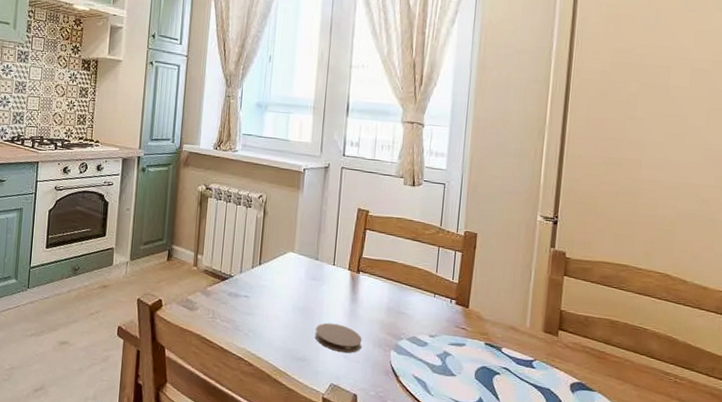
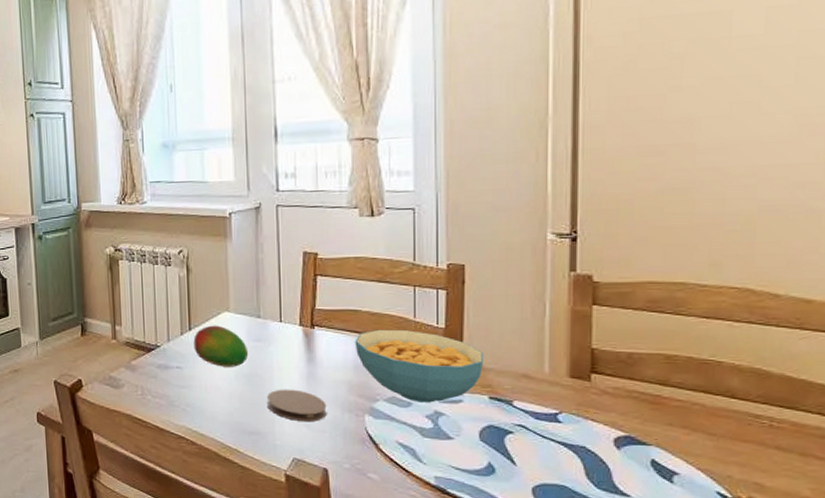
fruit: none [261,262,306,301] -> present [193,325,249,367]
cereal bowl: none [389,279,485,344] -> present [354,329,484,403]

